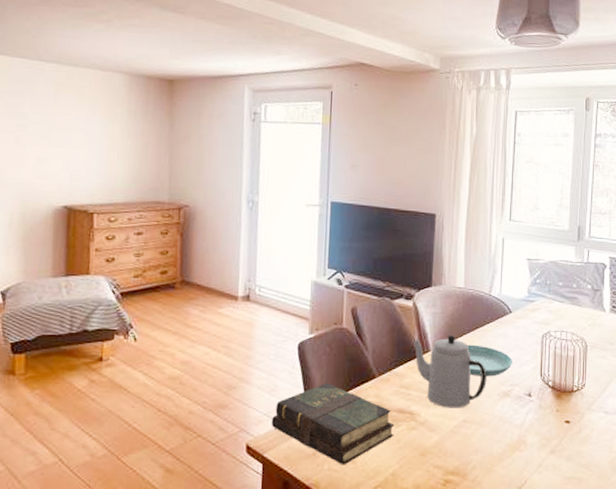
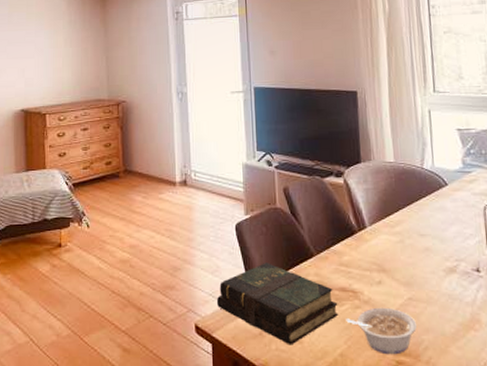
legume: none [401,429,467,474] -> present [346,307,417,355]
teapot: present [412,334,487,408] -> none [347,210,430,286]
saucer: present [467,344,512,377] -> none [404,219,455,252]

